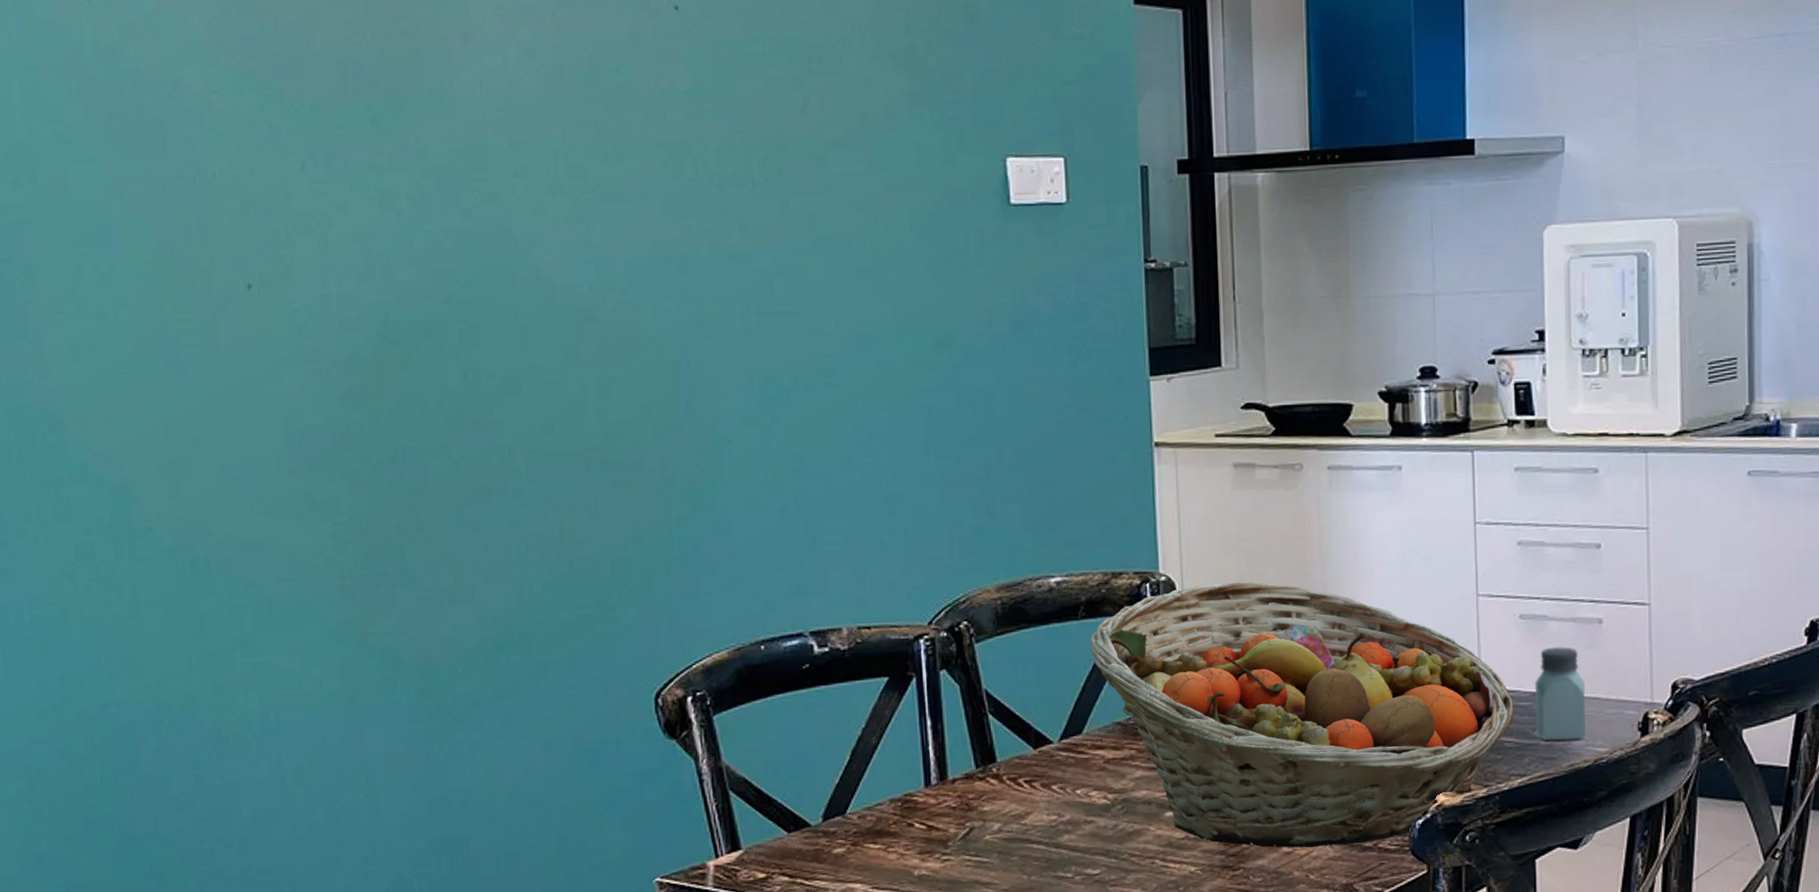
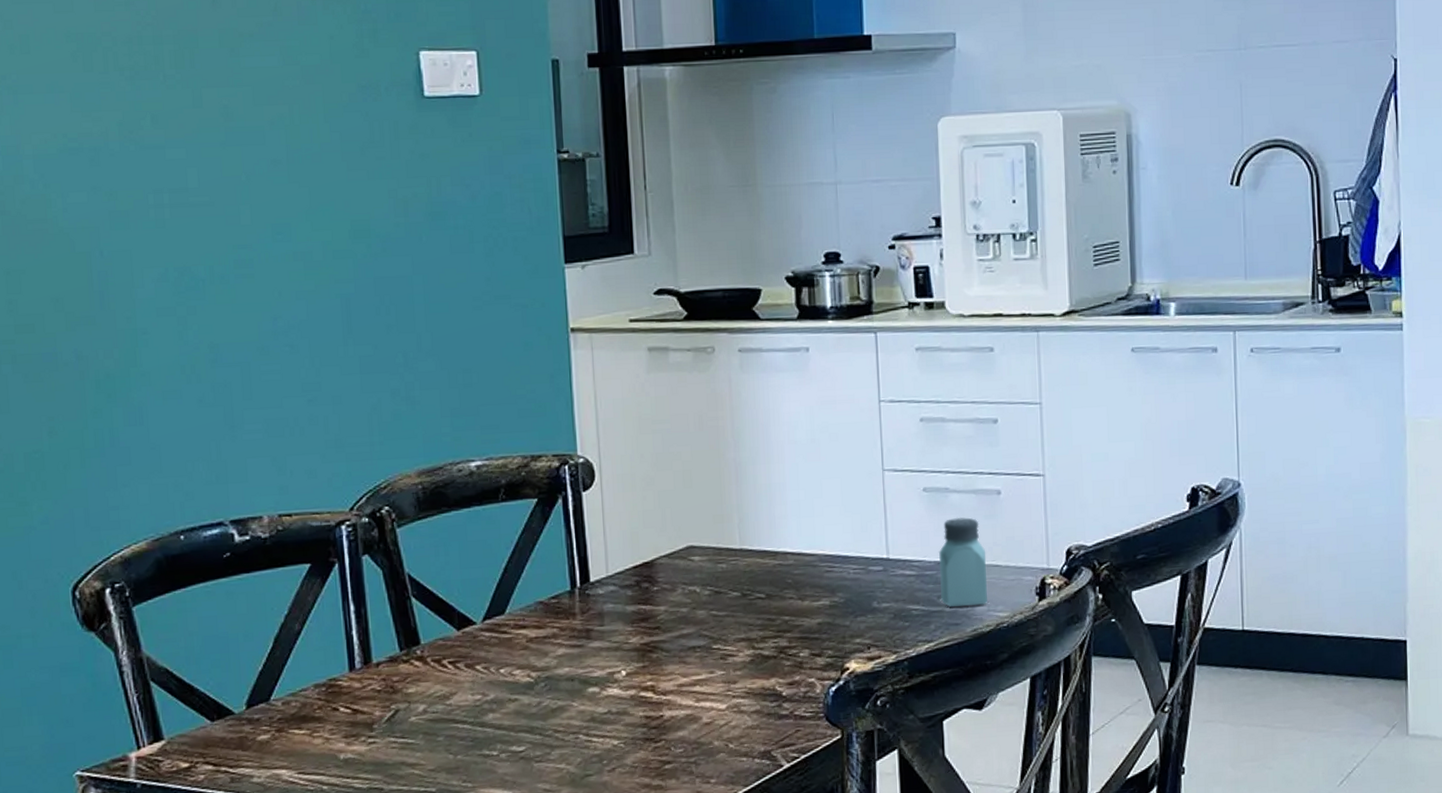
fruit basket: present [1090,581,1514,848] -> none [511,461,920,719]

